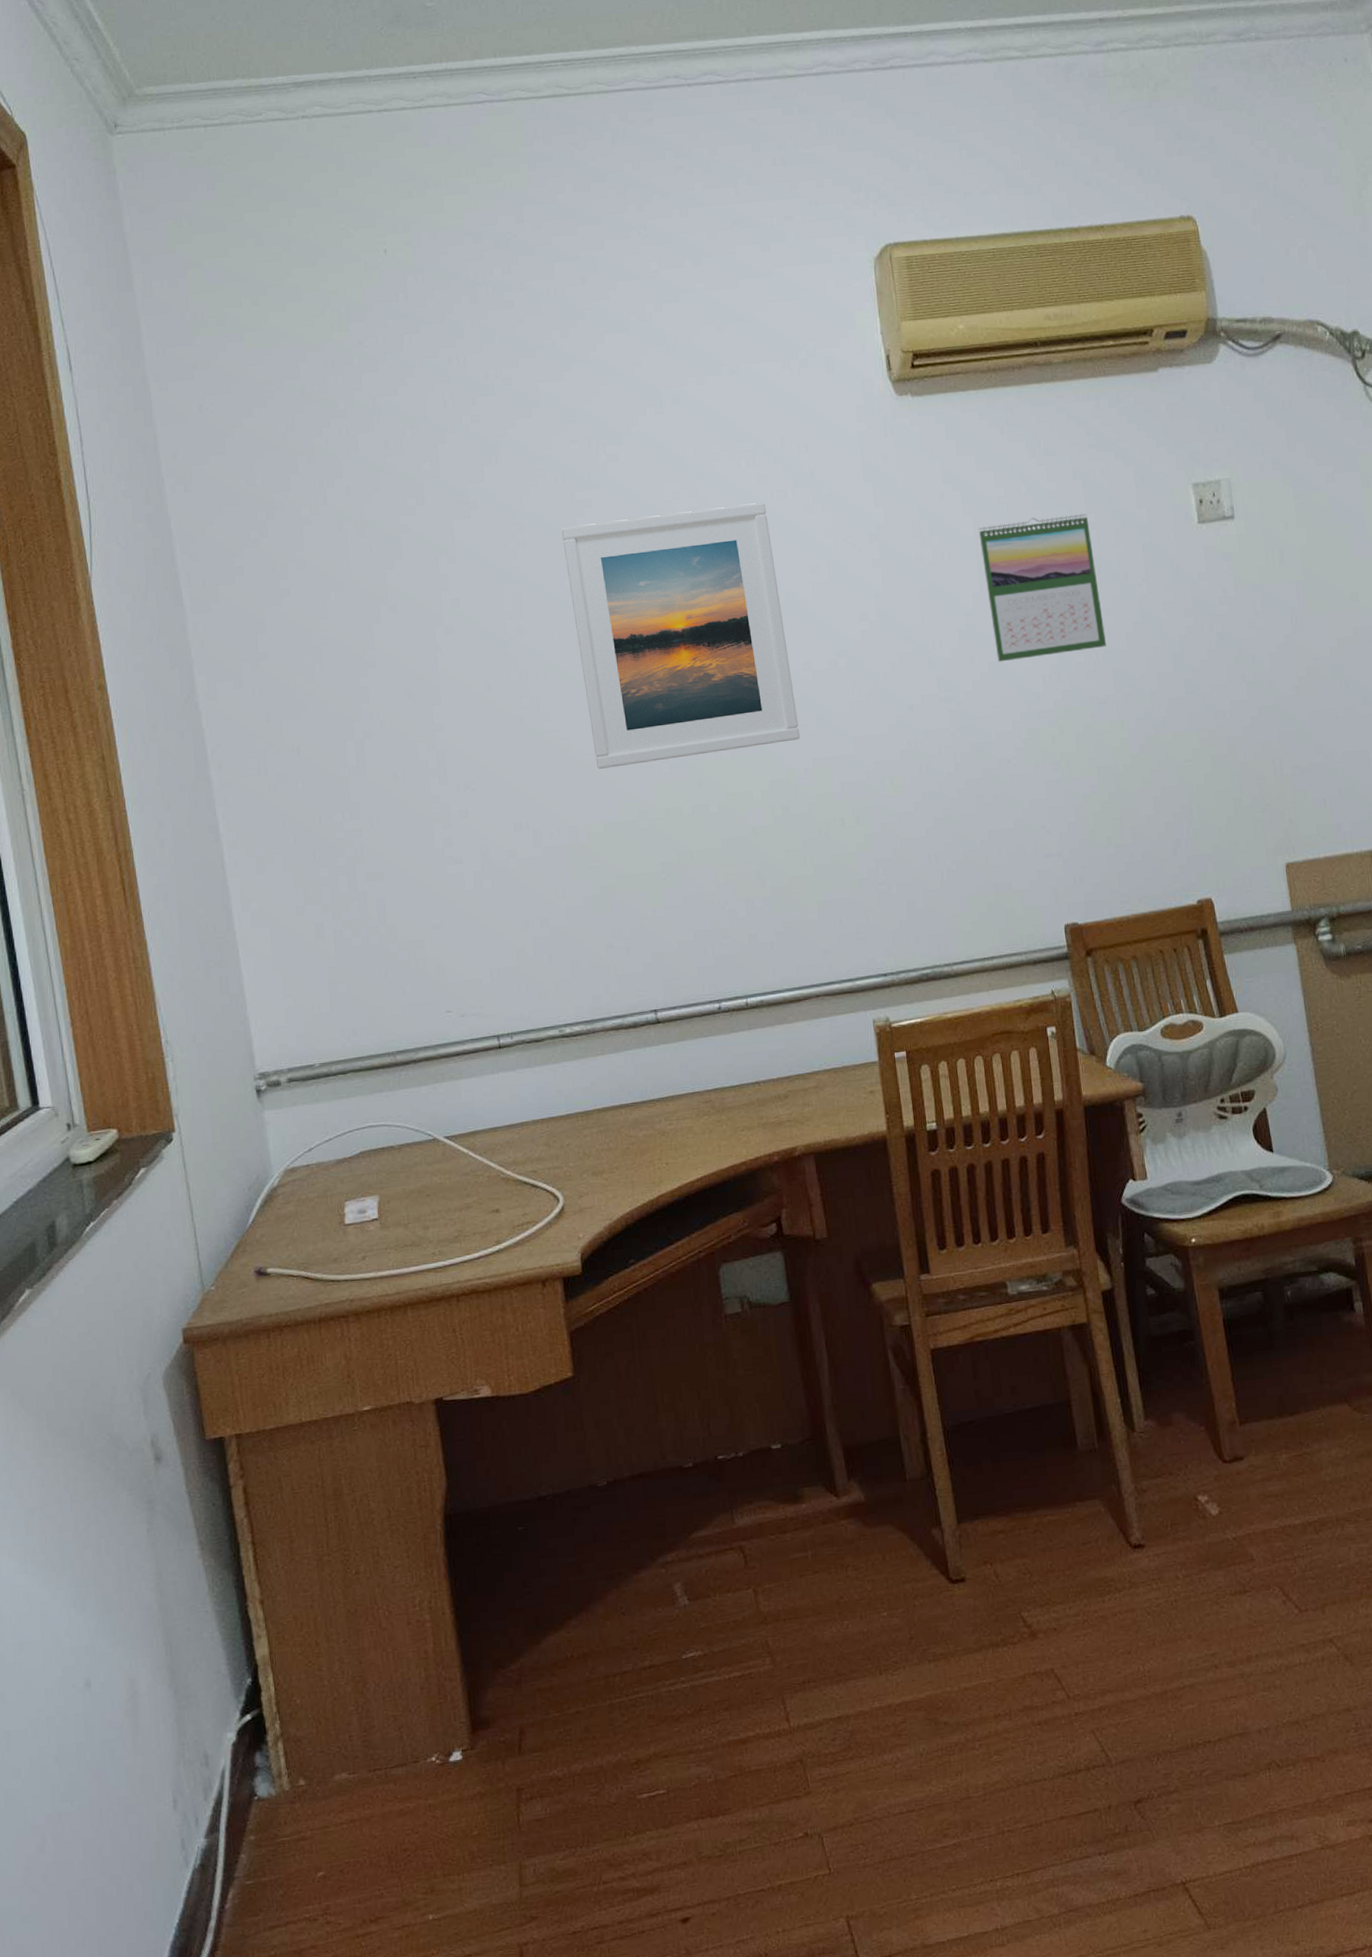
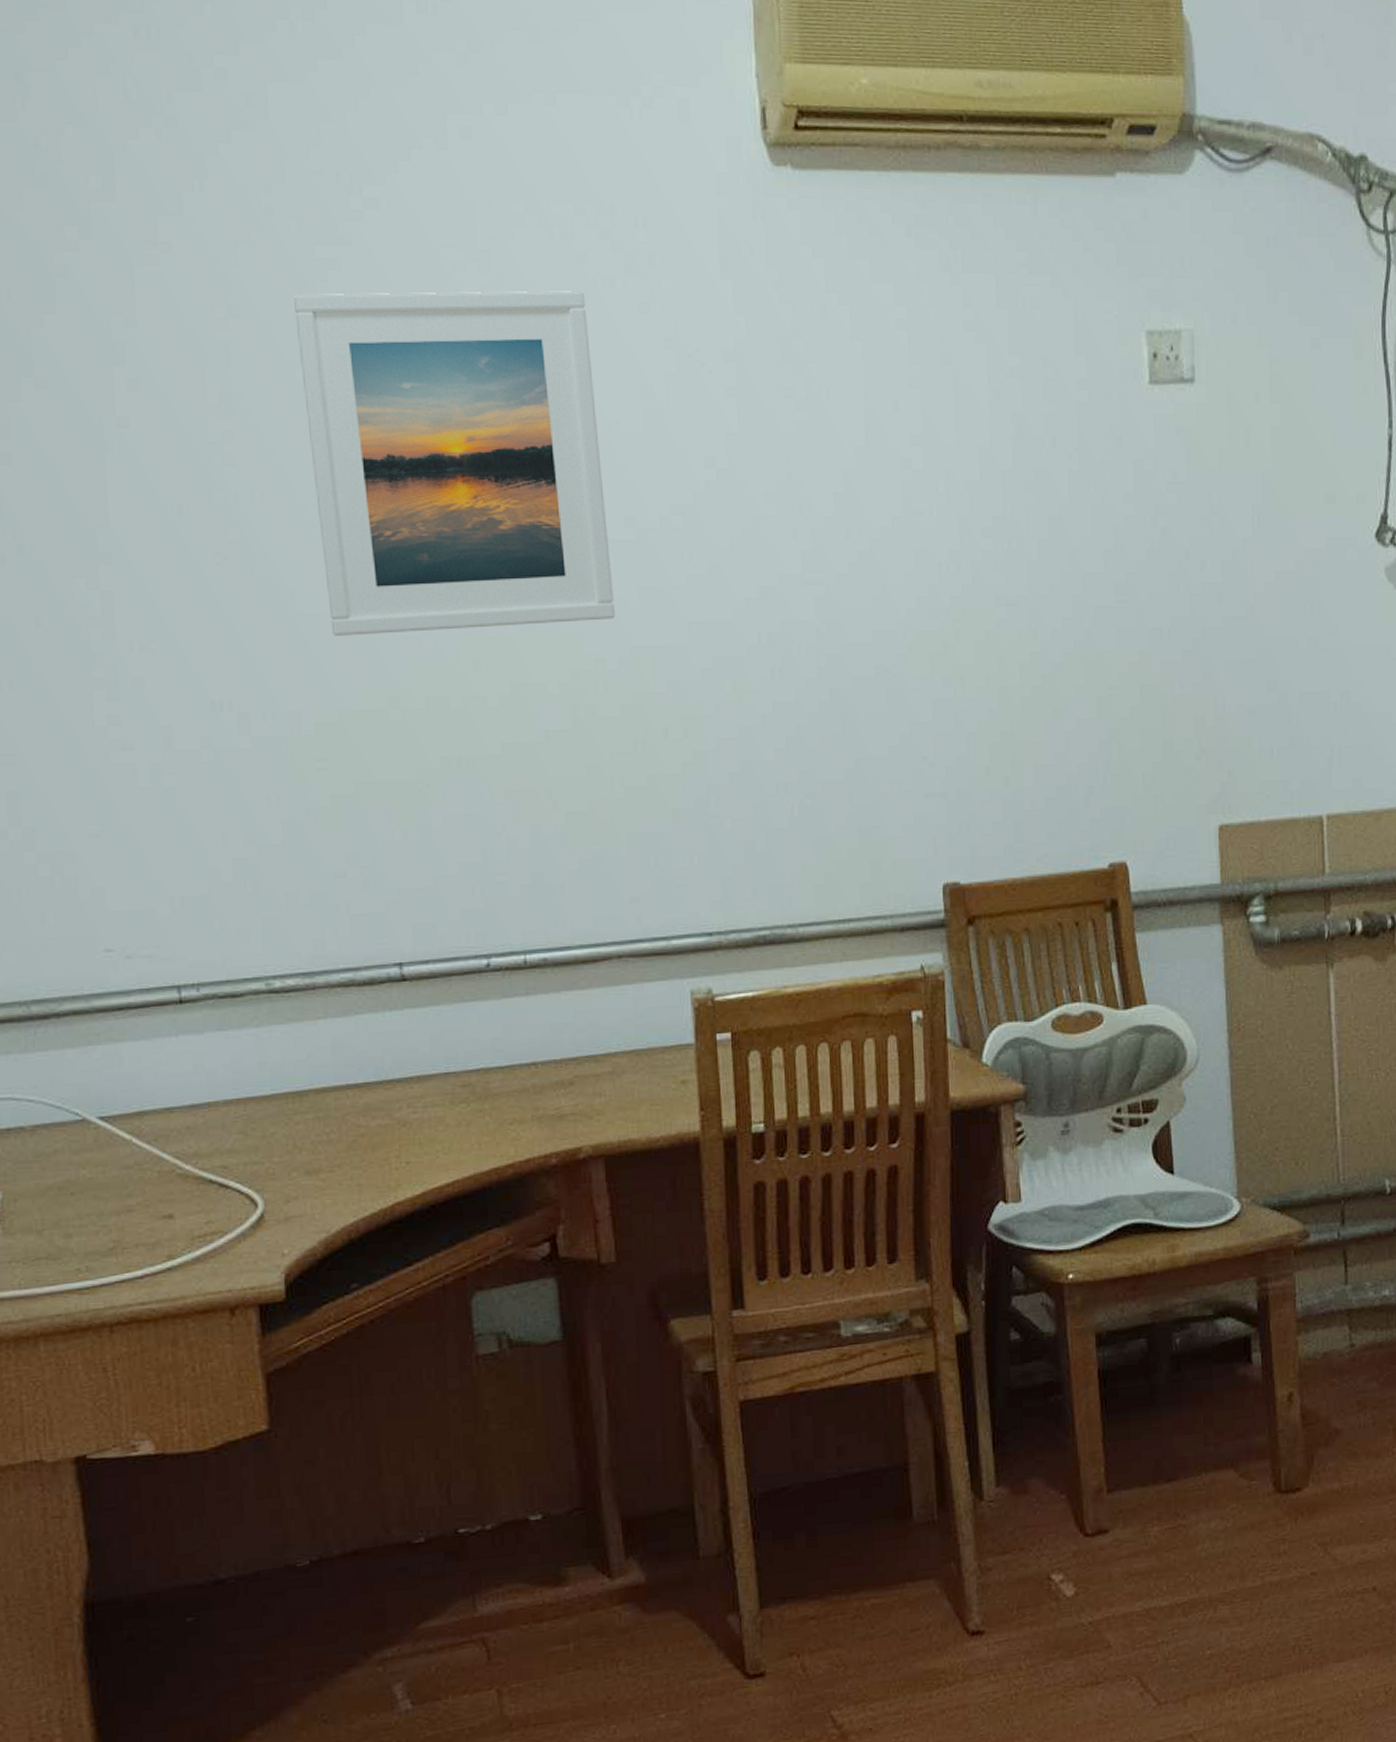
calendar: present [978,514,1106,662] -> none [868,352,1022,540]

